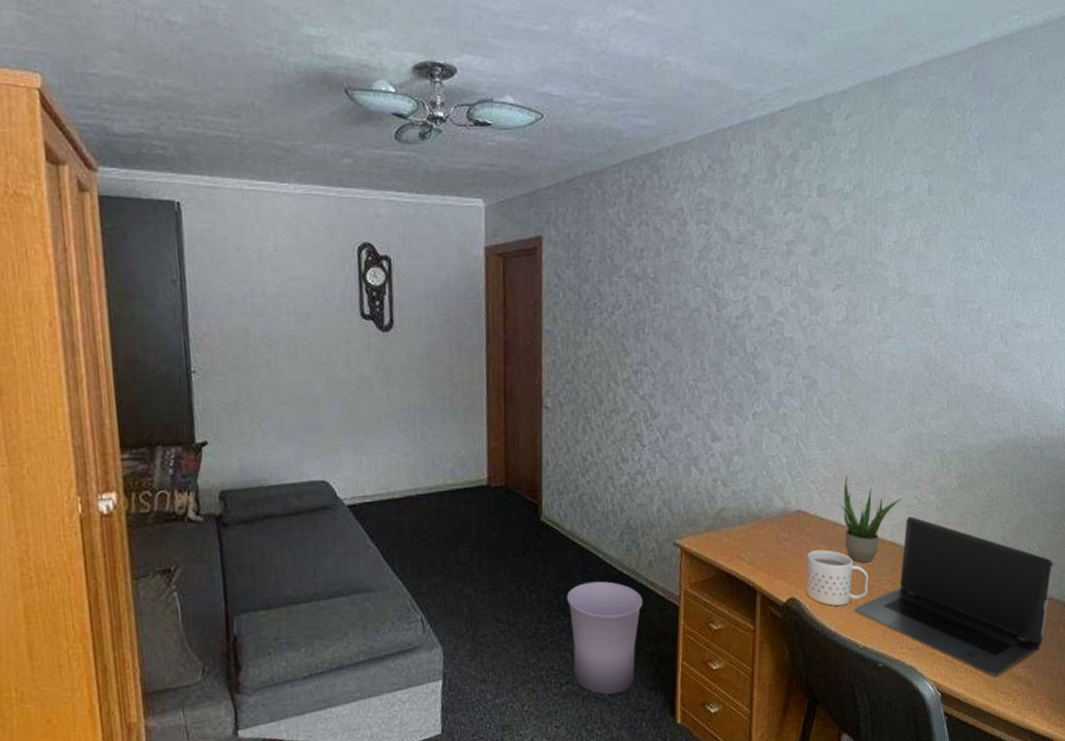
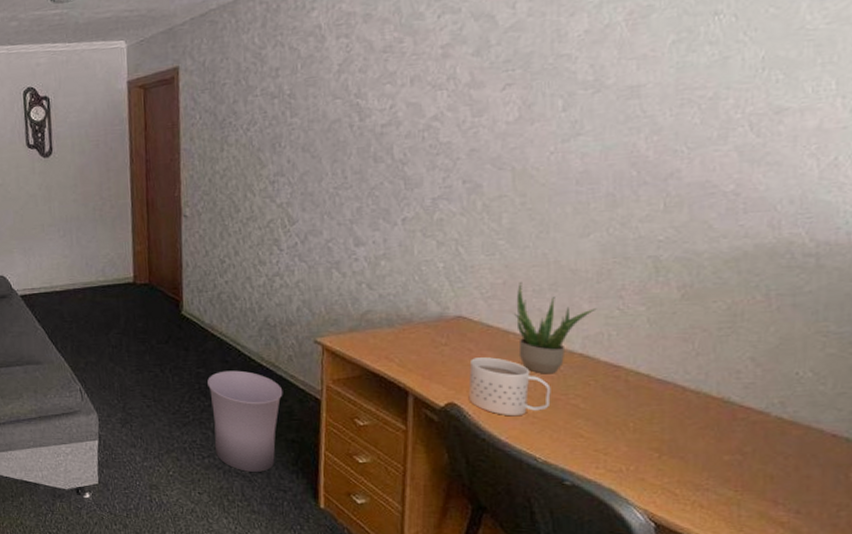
laptop computer: present [855,516,1053,678] -> none [533,328,838,517]

